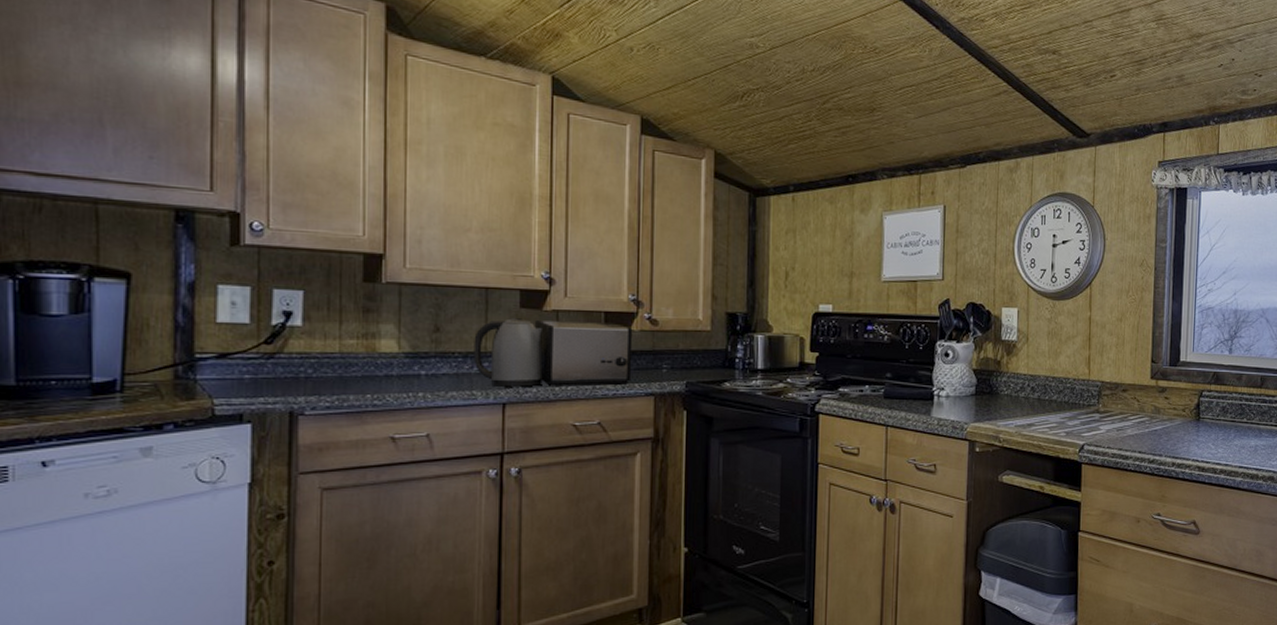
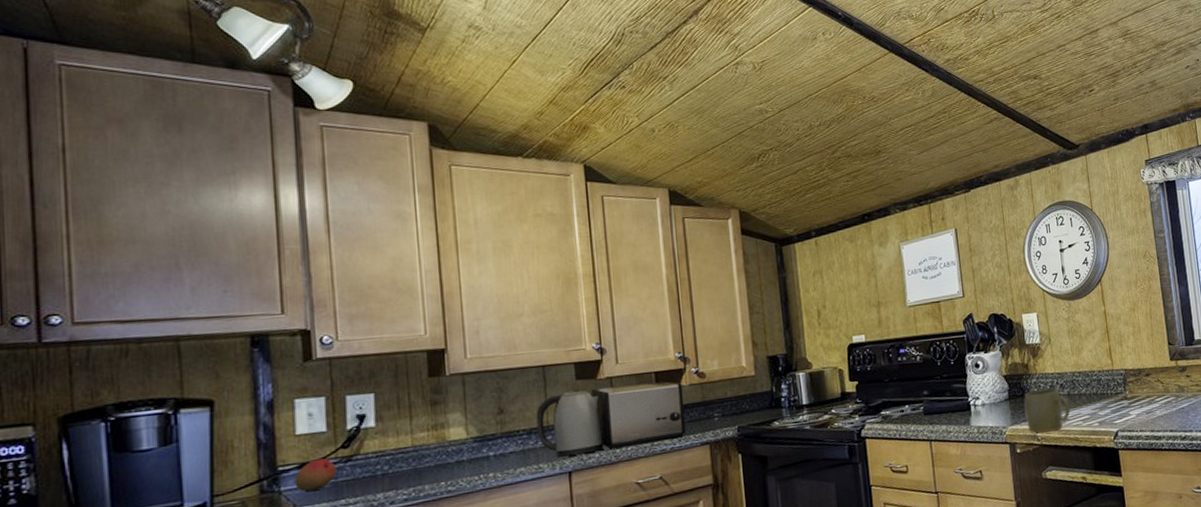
fruit: none [212,351,257,383] -> present [294,458,336,492]
mug: none [989,389,1038,435] -> present [1024,388,1071,433]

